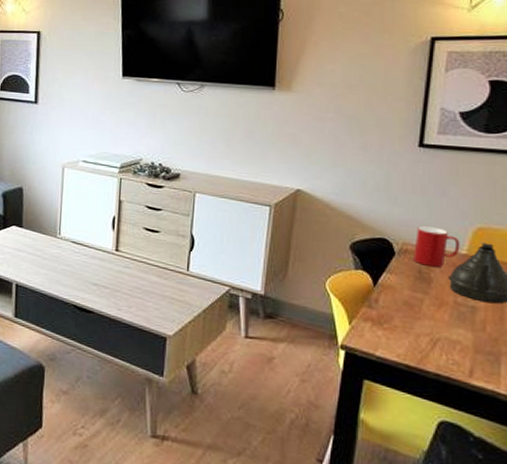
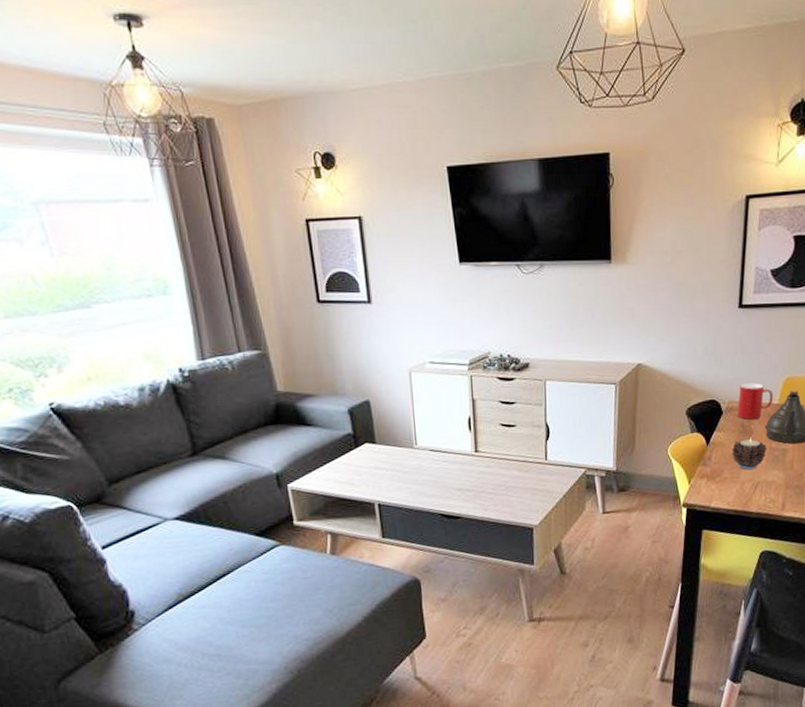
candle: none [405,286,451,323] -> present [732,437,767,470]

